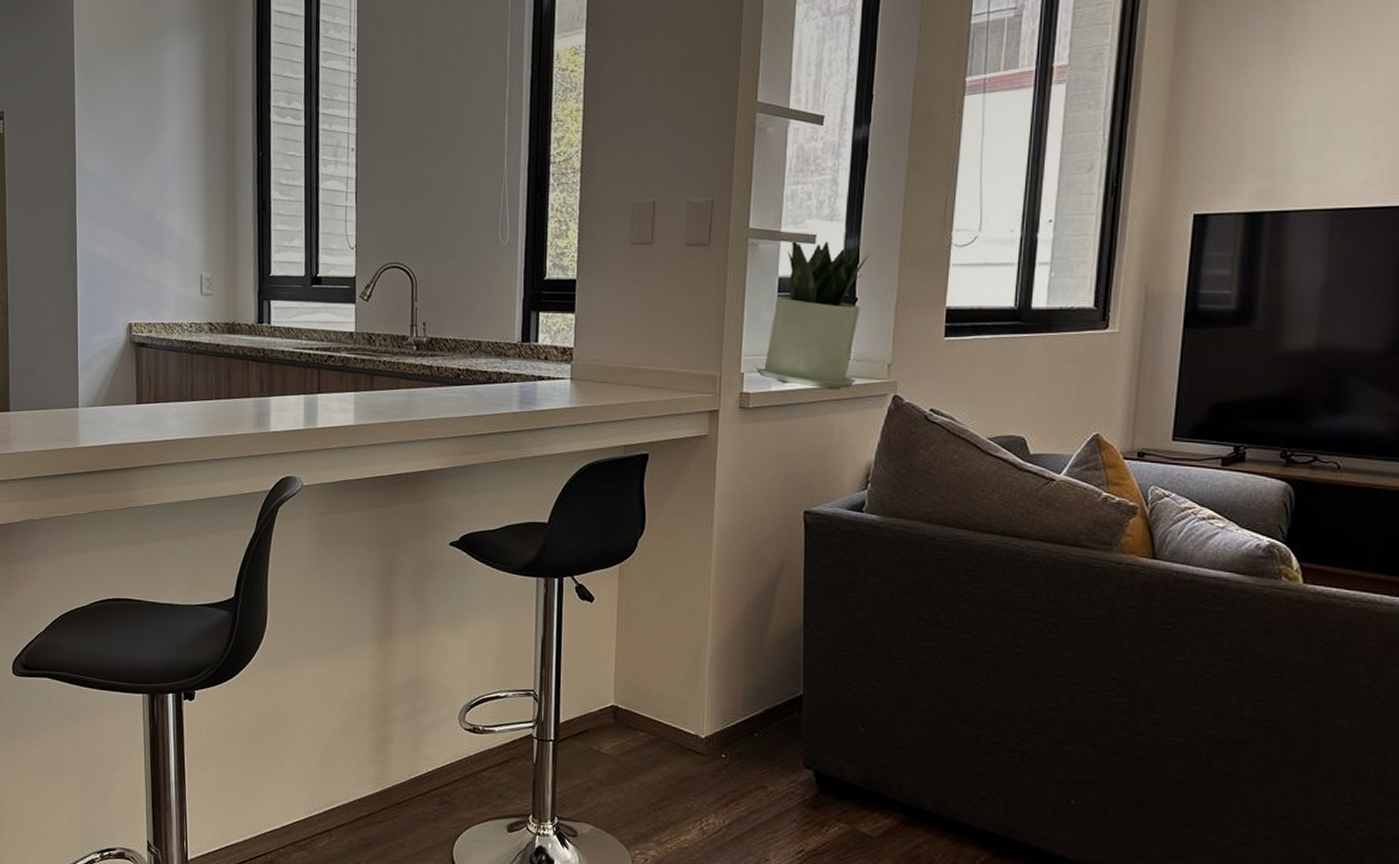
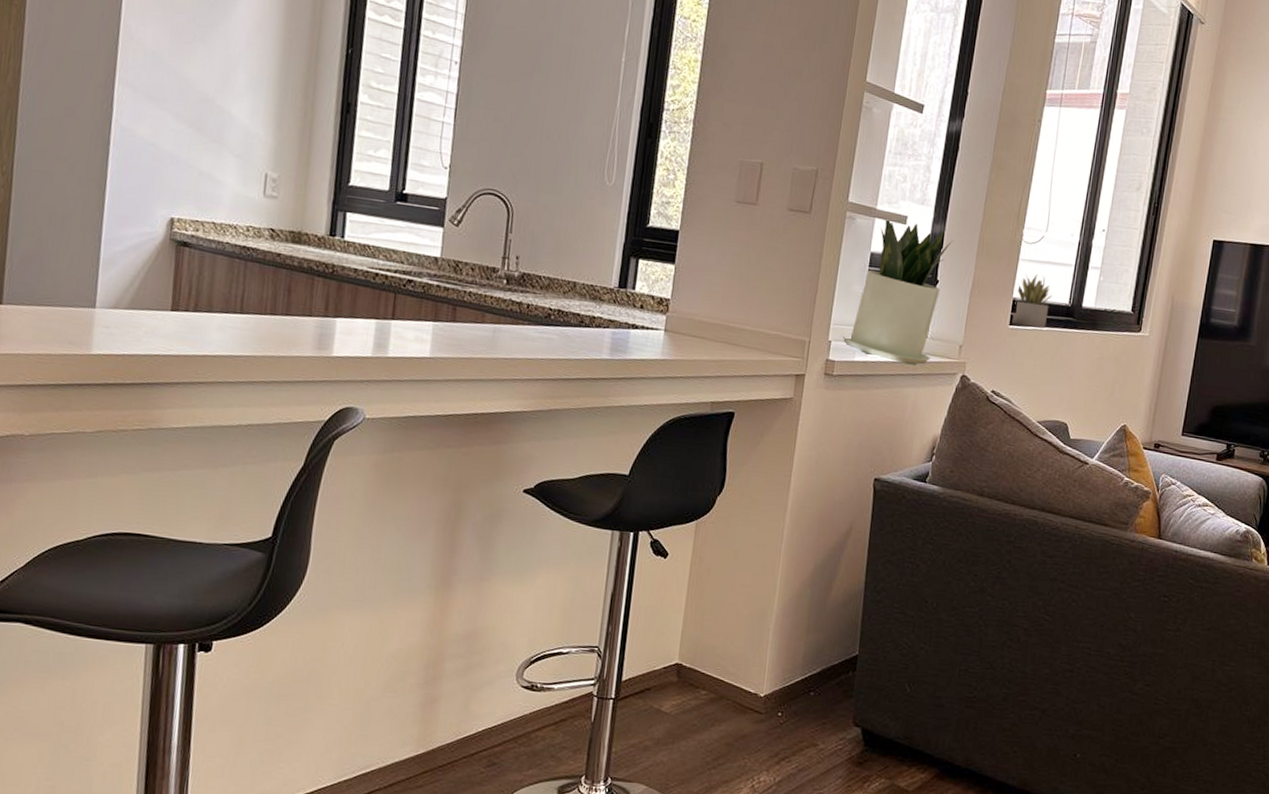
succulent plant: none [946,278,994,337] -> present [1011,273,1053,329]

